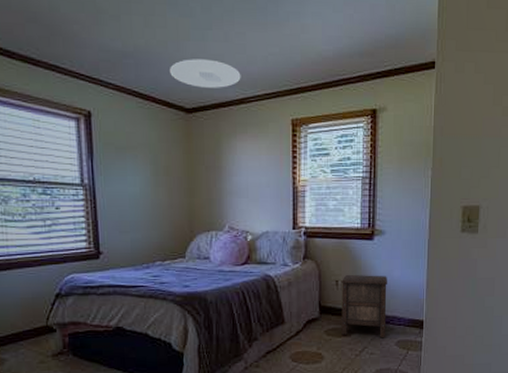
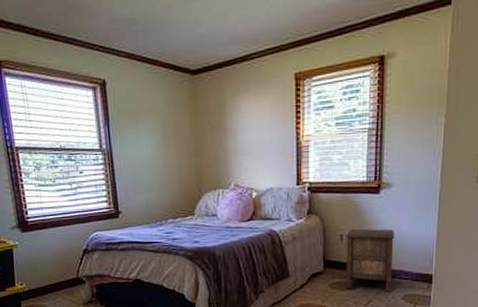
ceiling light: present [170,59,241,88] -> none [175,18,244,48]

